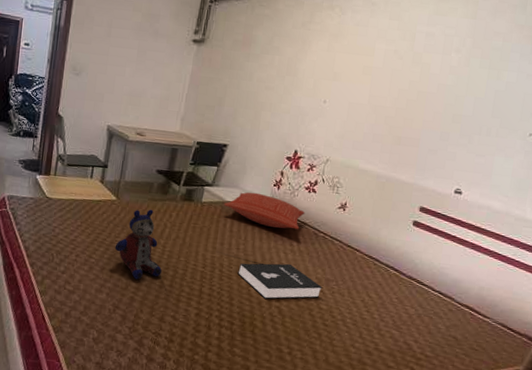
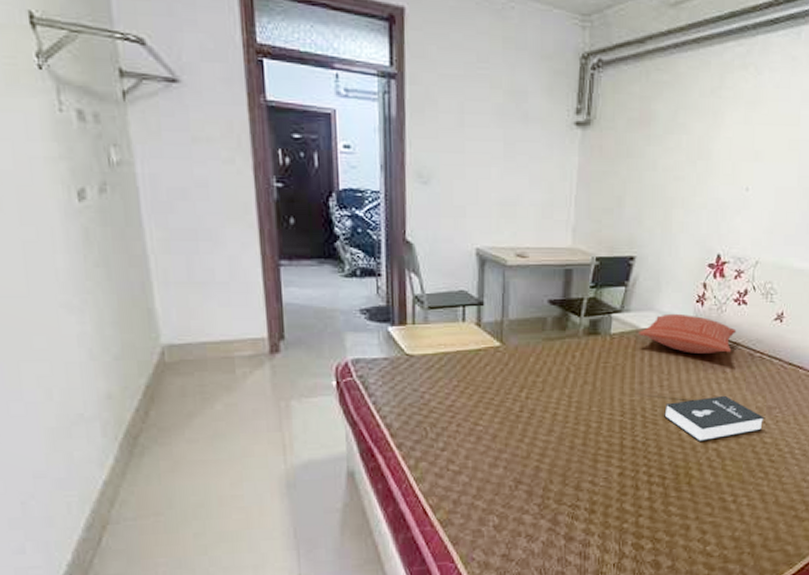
stuffed bear: present [114,209,162,280] -> none [506,352,570,444]

